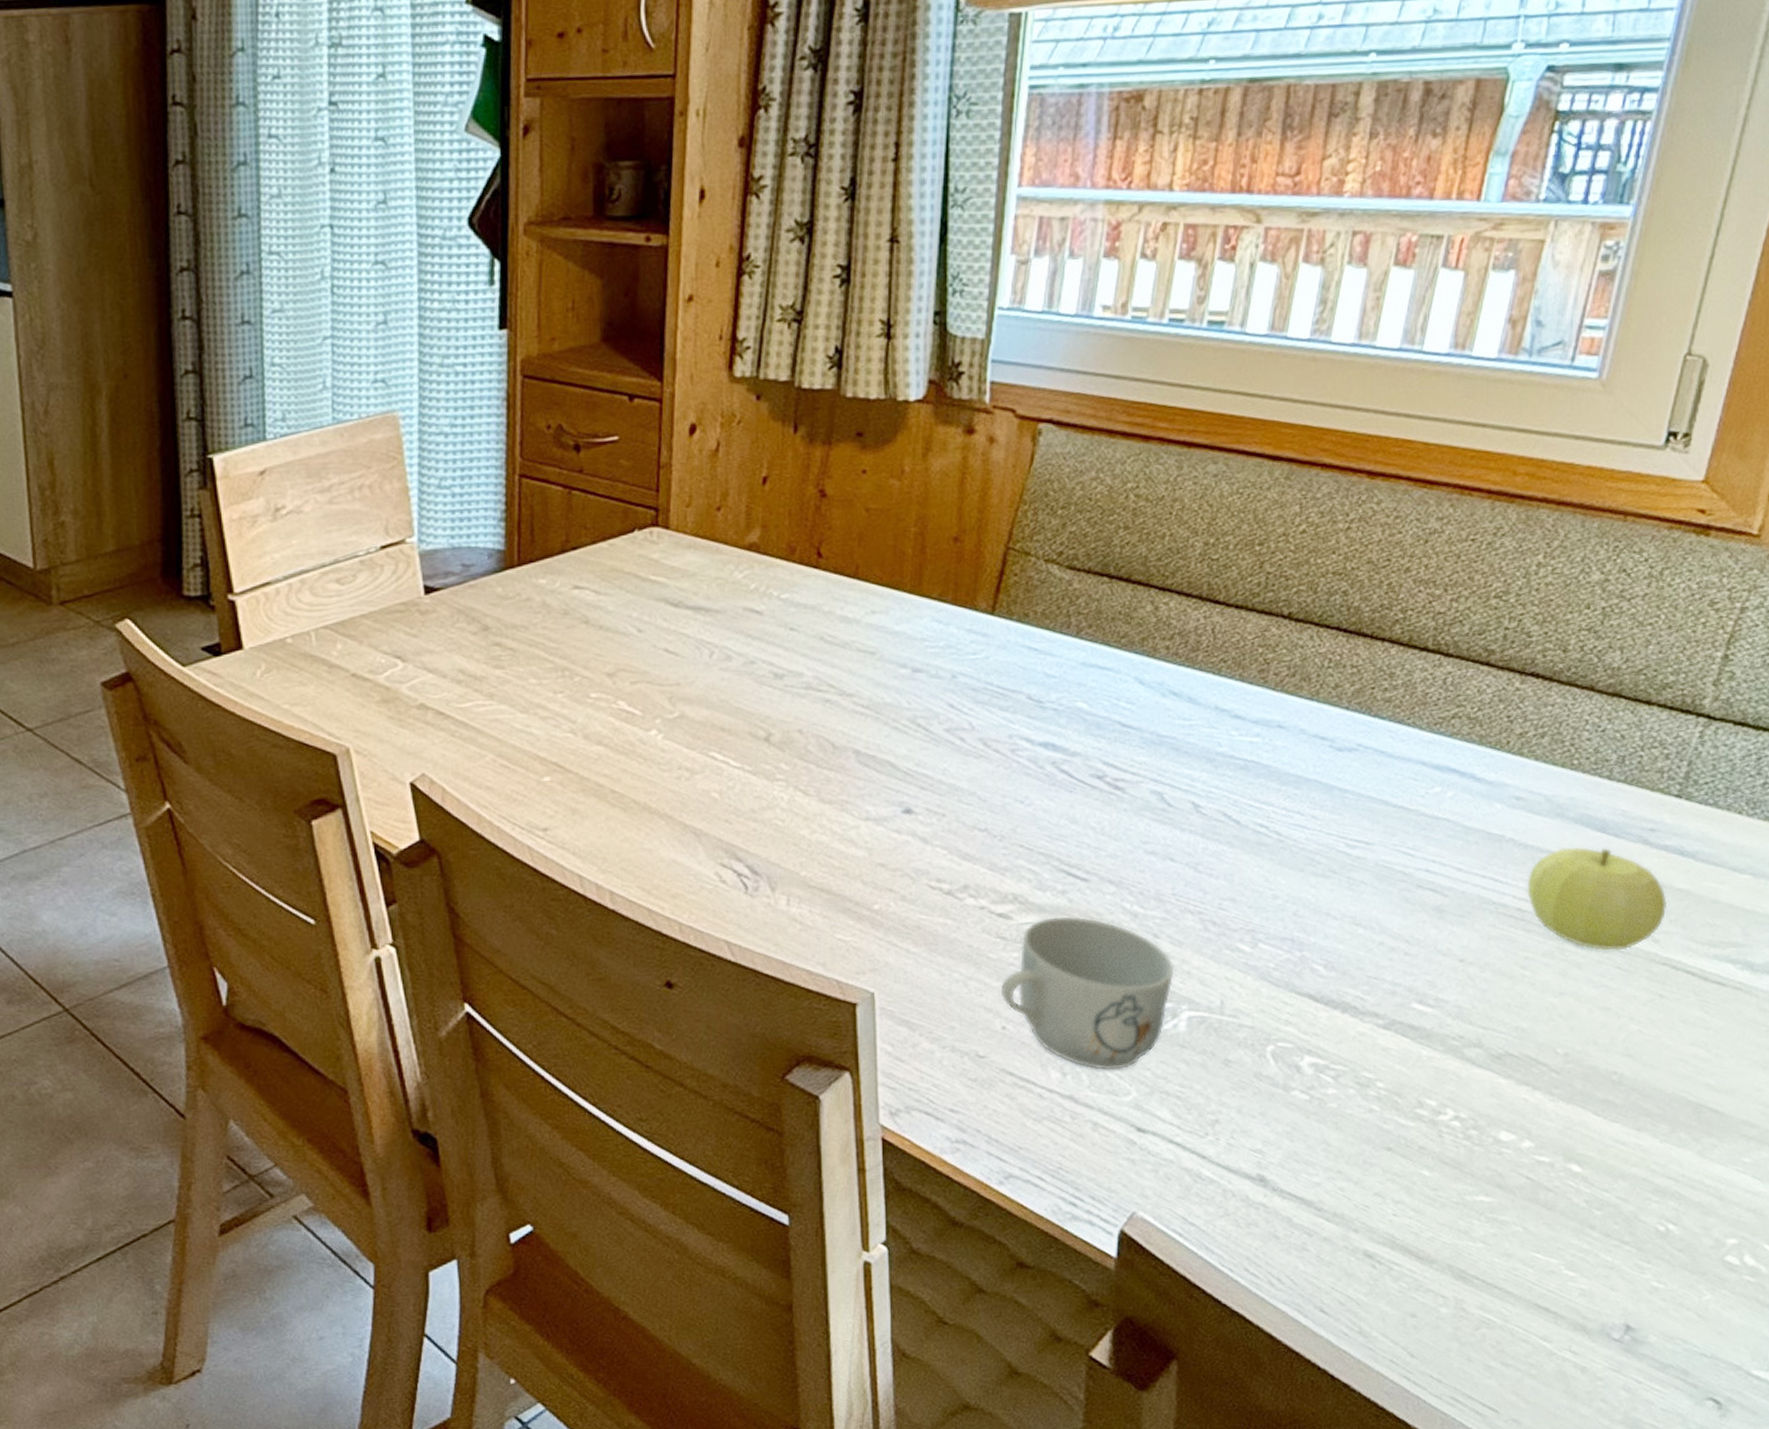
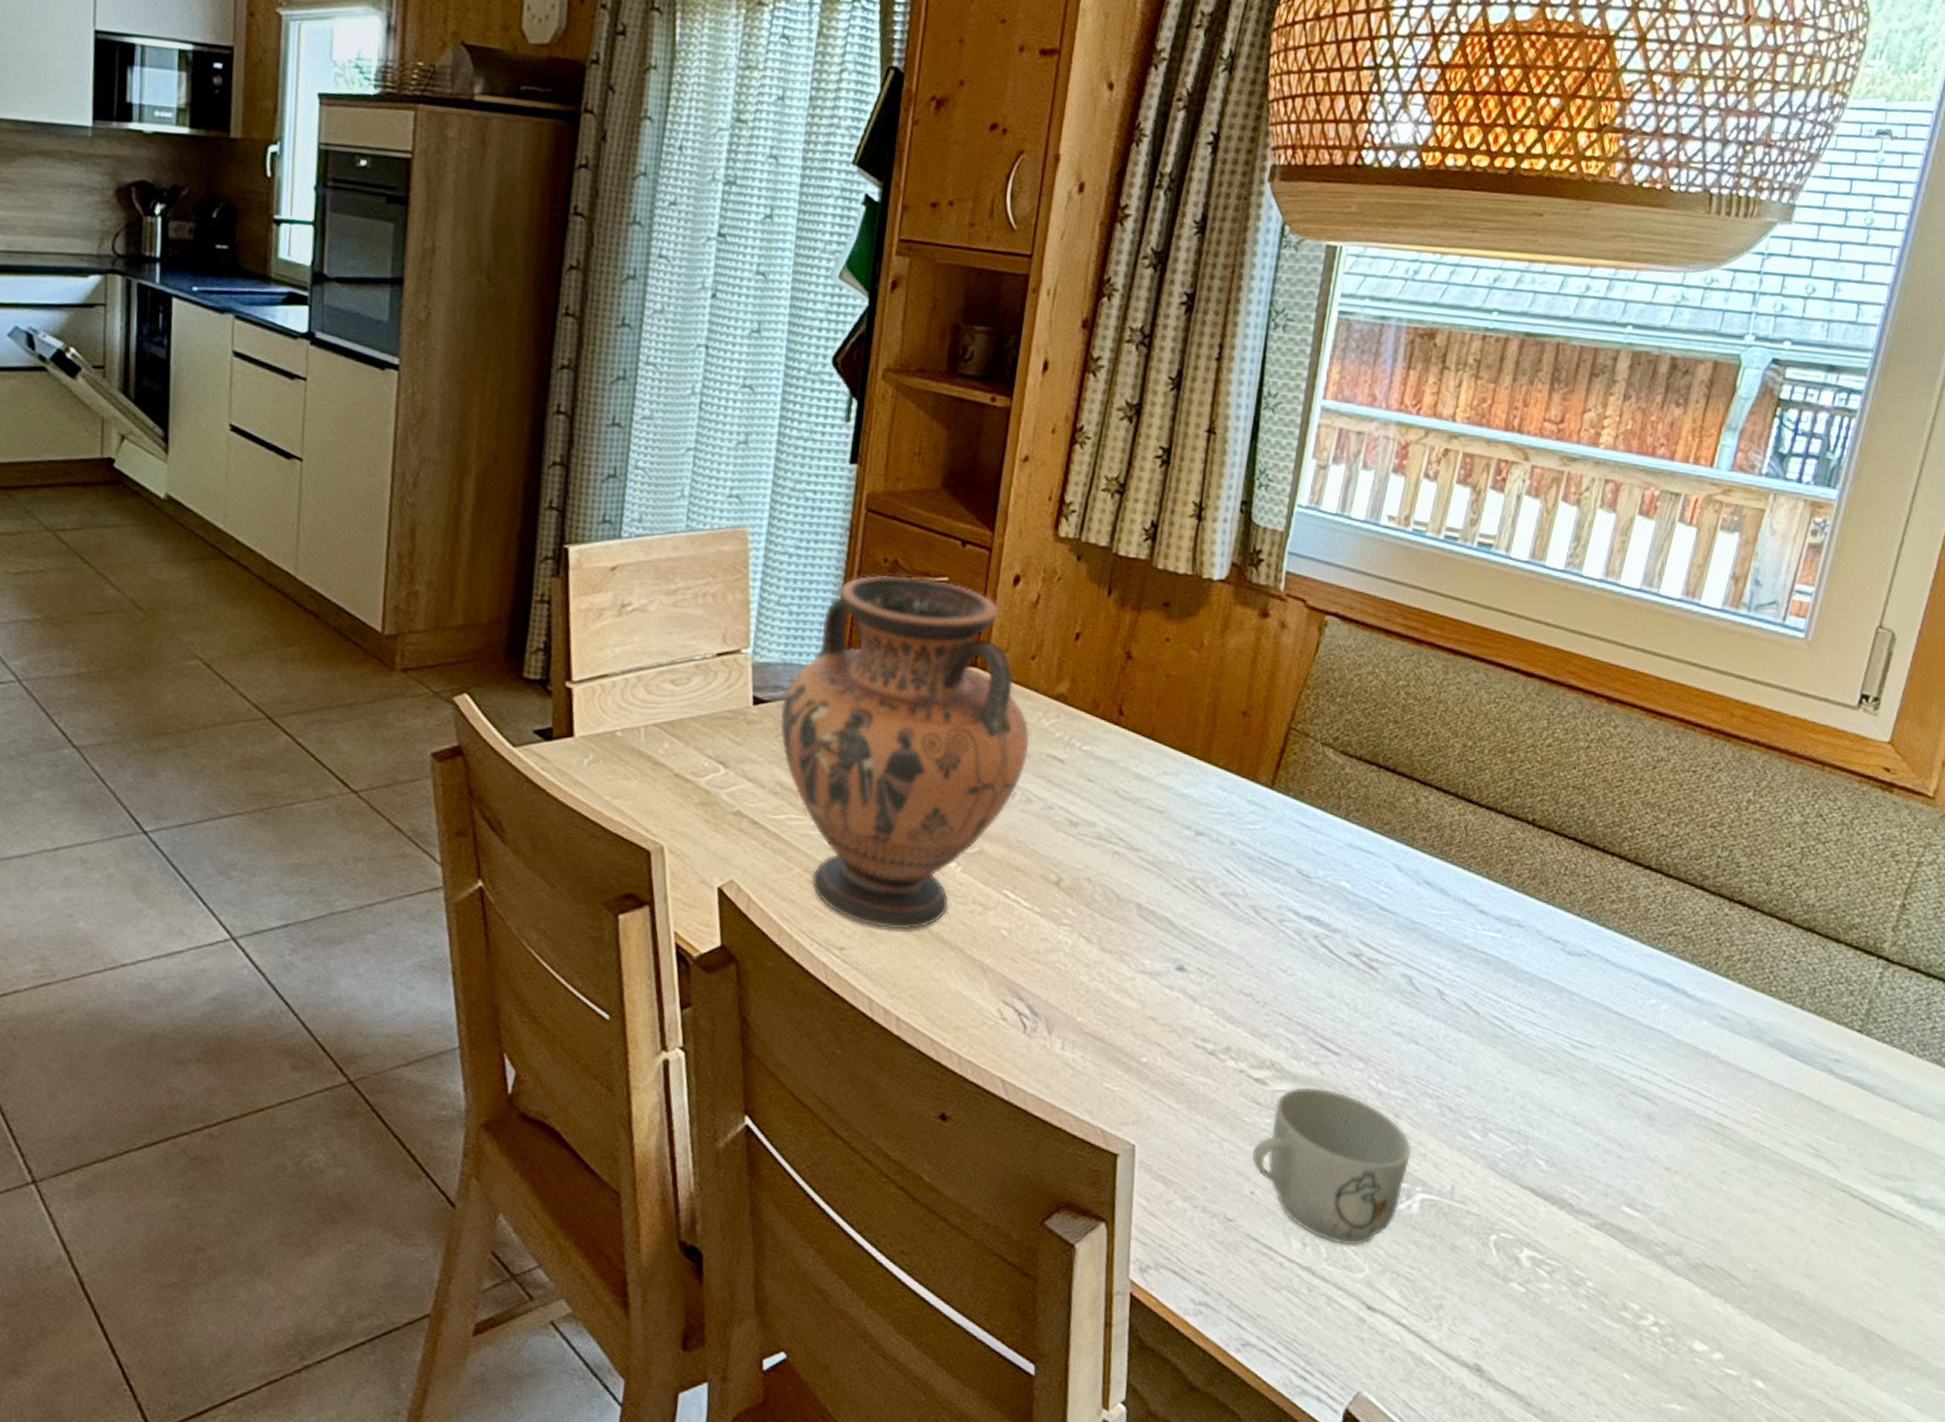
vase: none [455,440,723,805] -> present [780,575,1030,930]
fruit: present [1527,846,1668,951] -> none [1727,1069,1848,1174]

